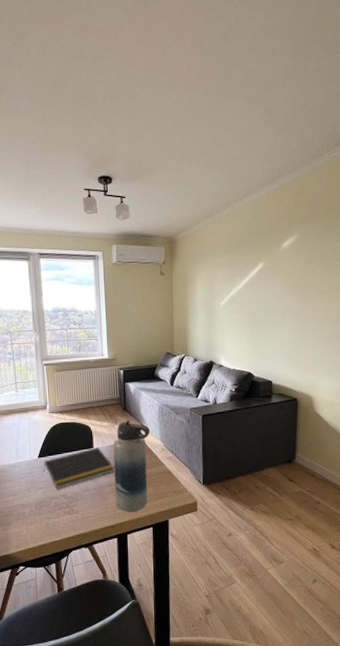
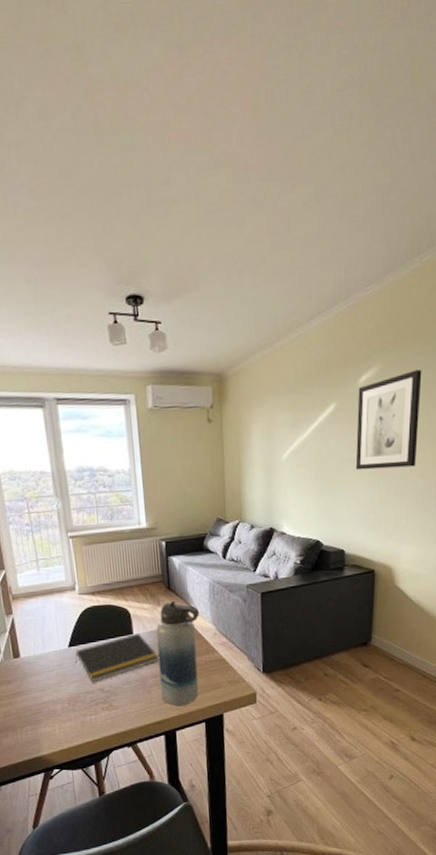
wall art: none [280,238,333,316] -> present [355,370,422,470]

